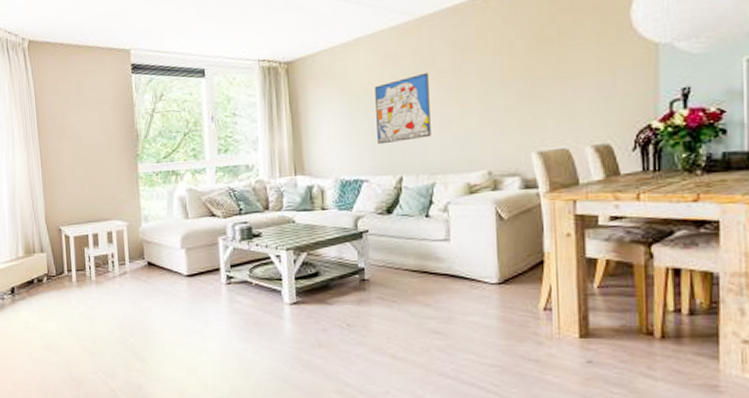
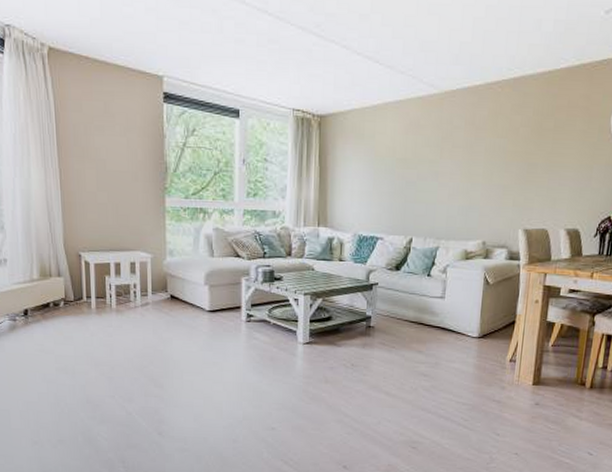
wall art: present [375,72,431,145] -> none [395,145,445,207]

